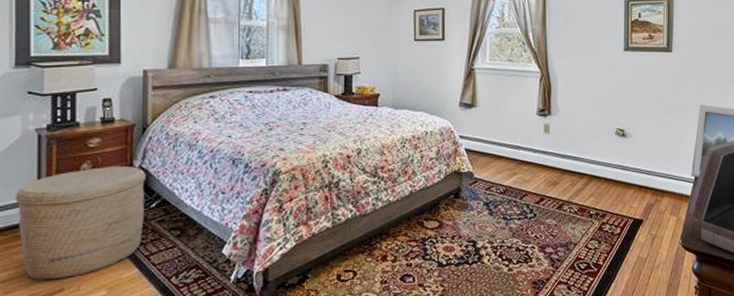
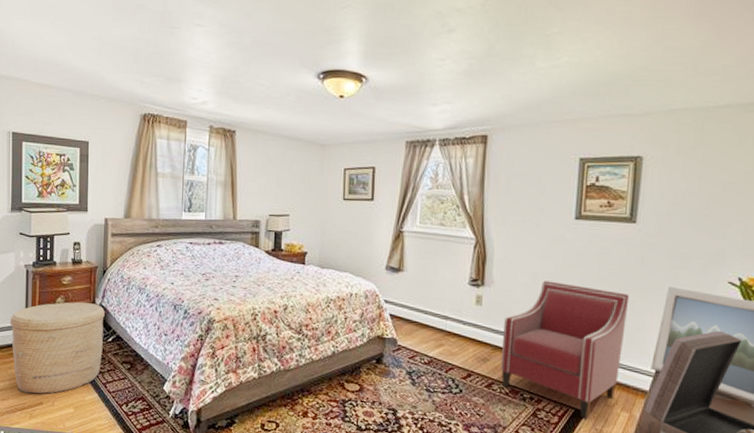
armchair: none [568,107,671,227] -> present [500,281,630,419]

